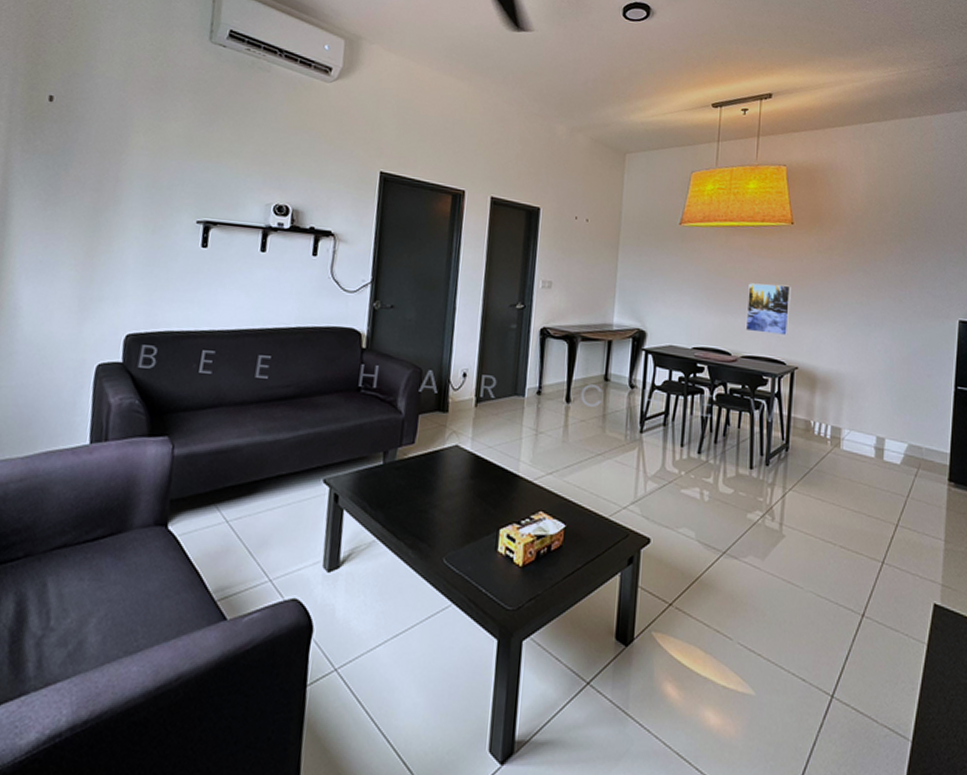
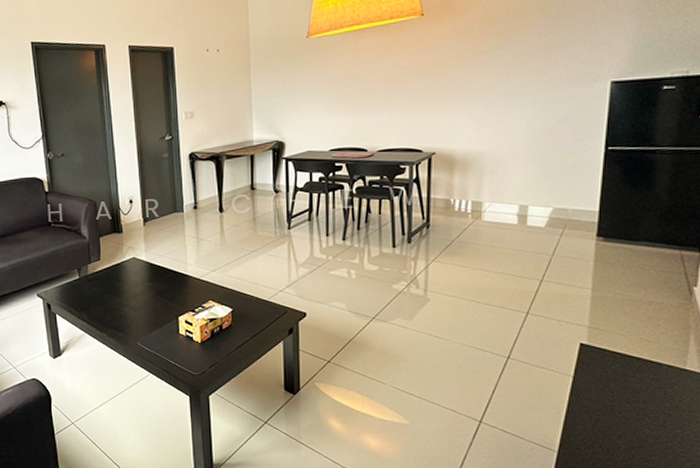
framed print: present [745,283,791,335] -> none [380,77,425,127]

